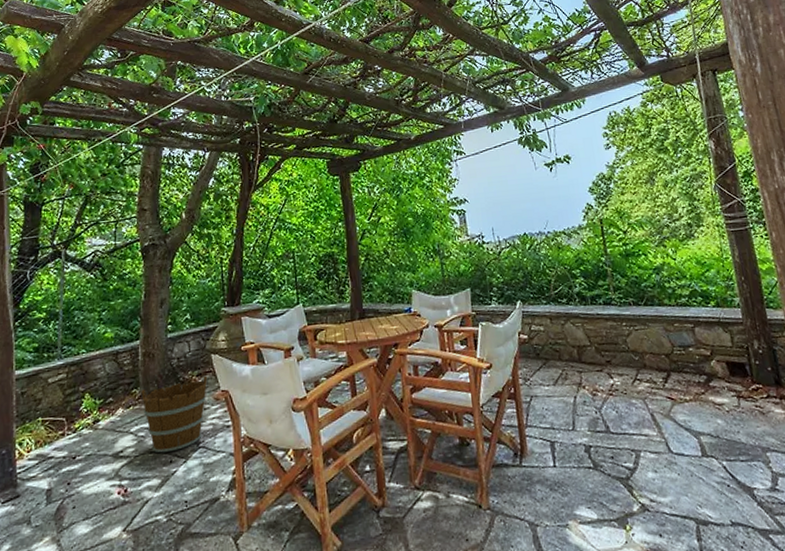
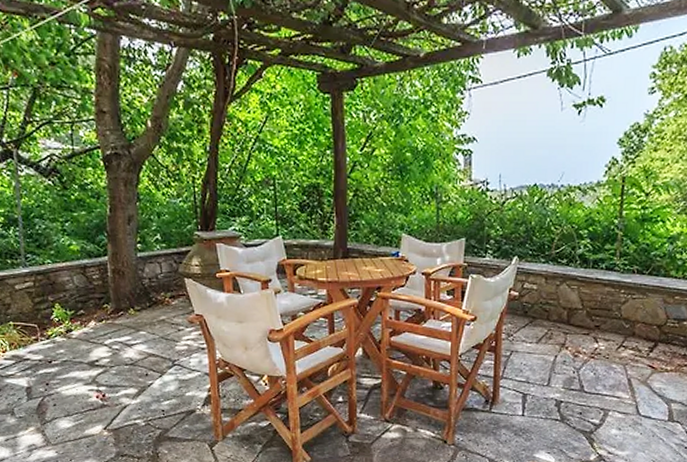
bucket: present [140,375,209,453] -> none [112,298,183,366]

